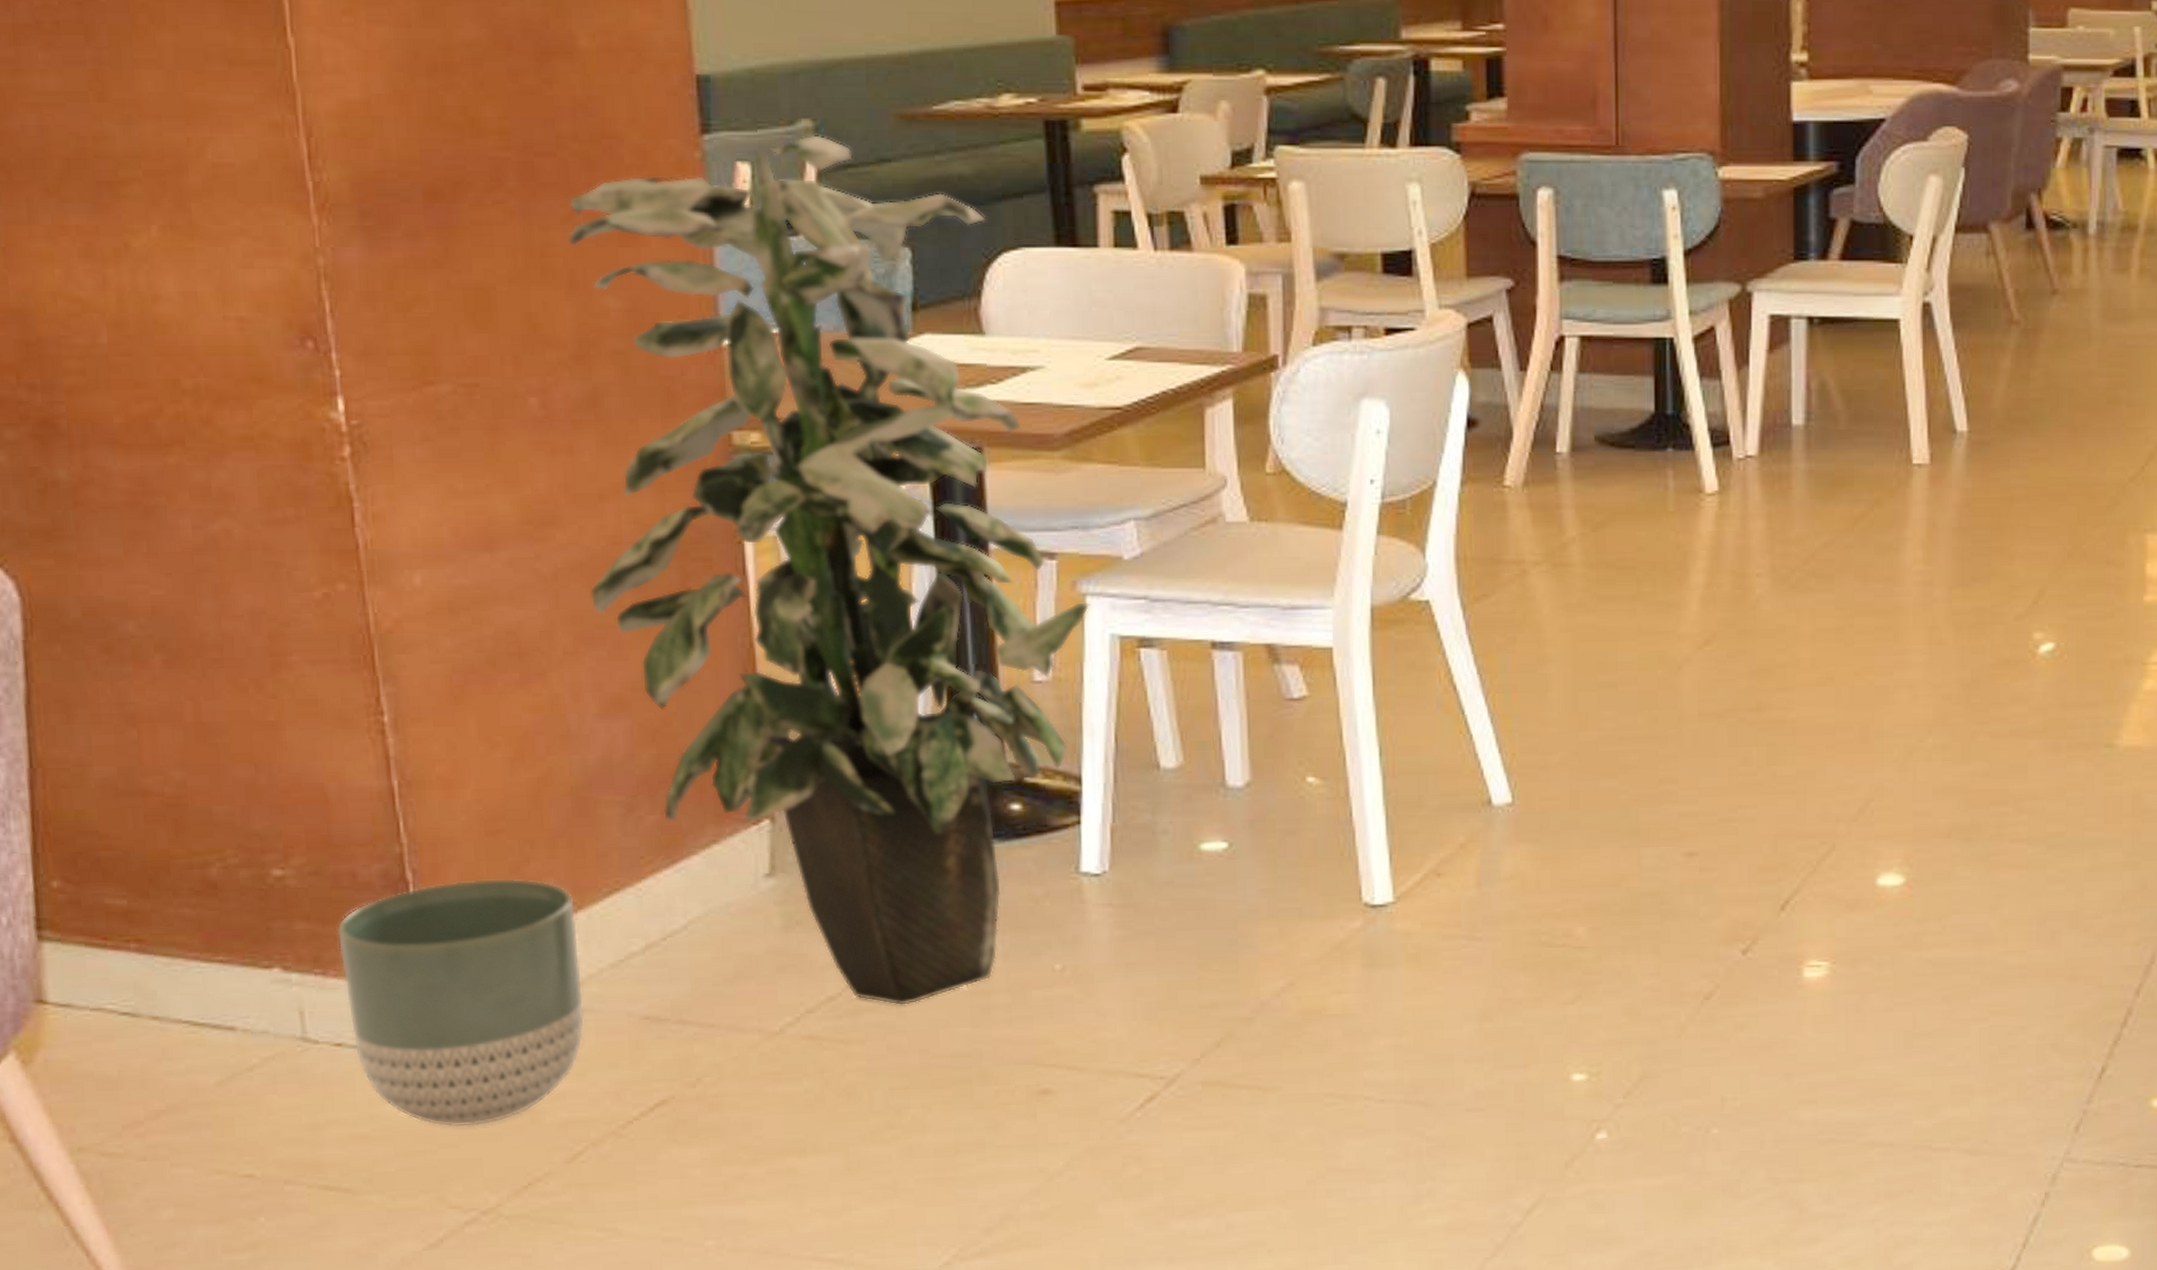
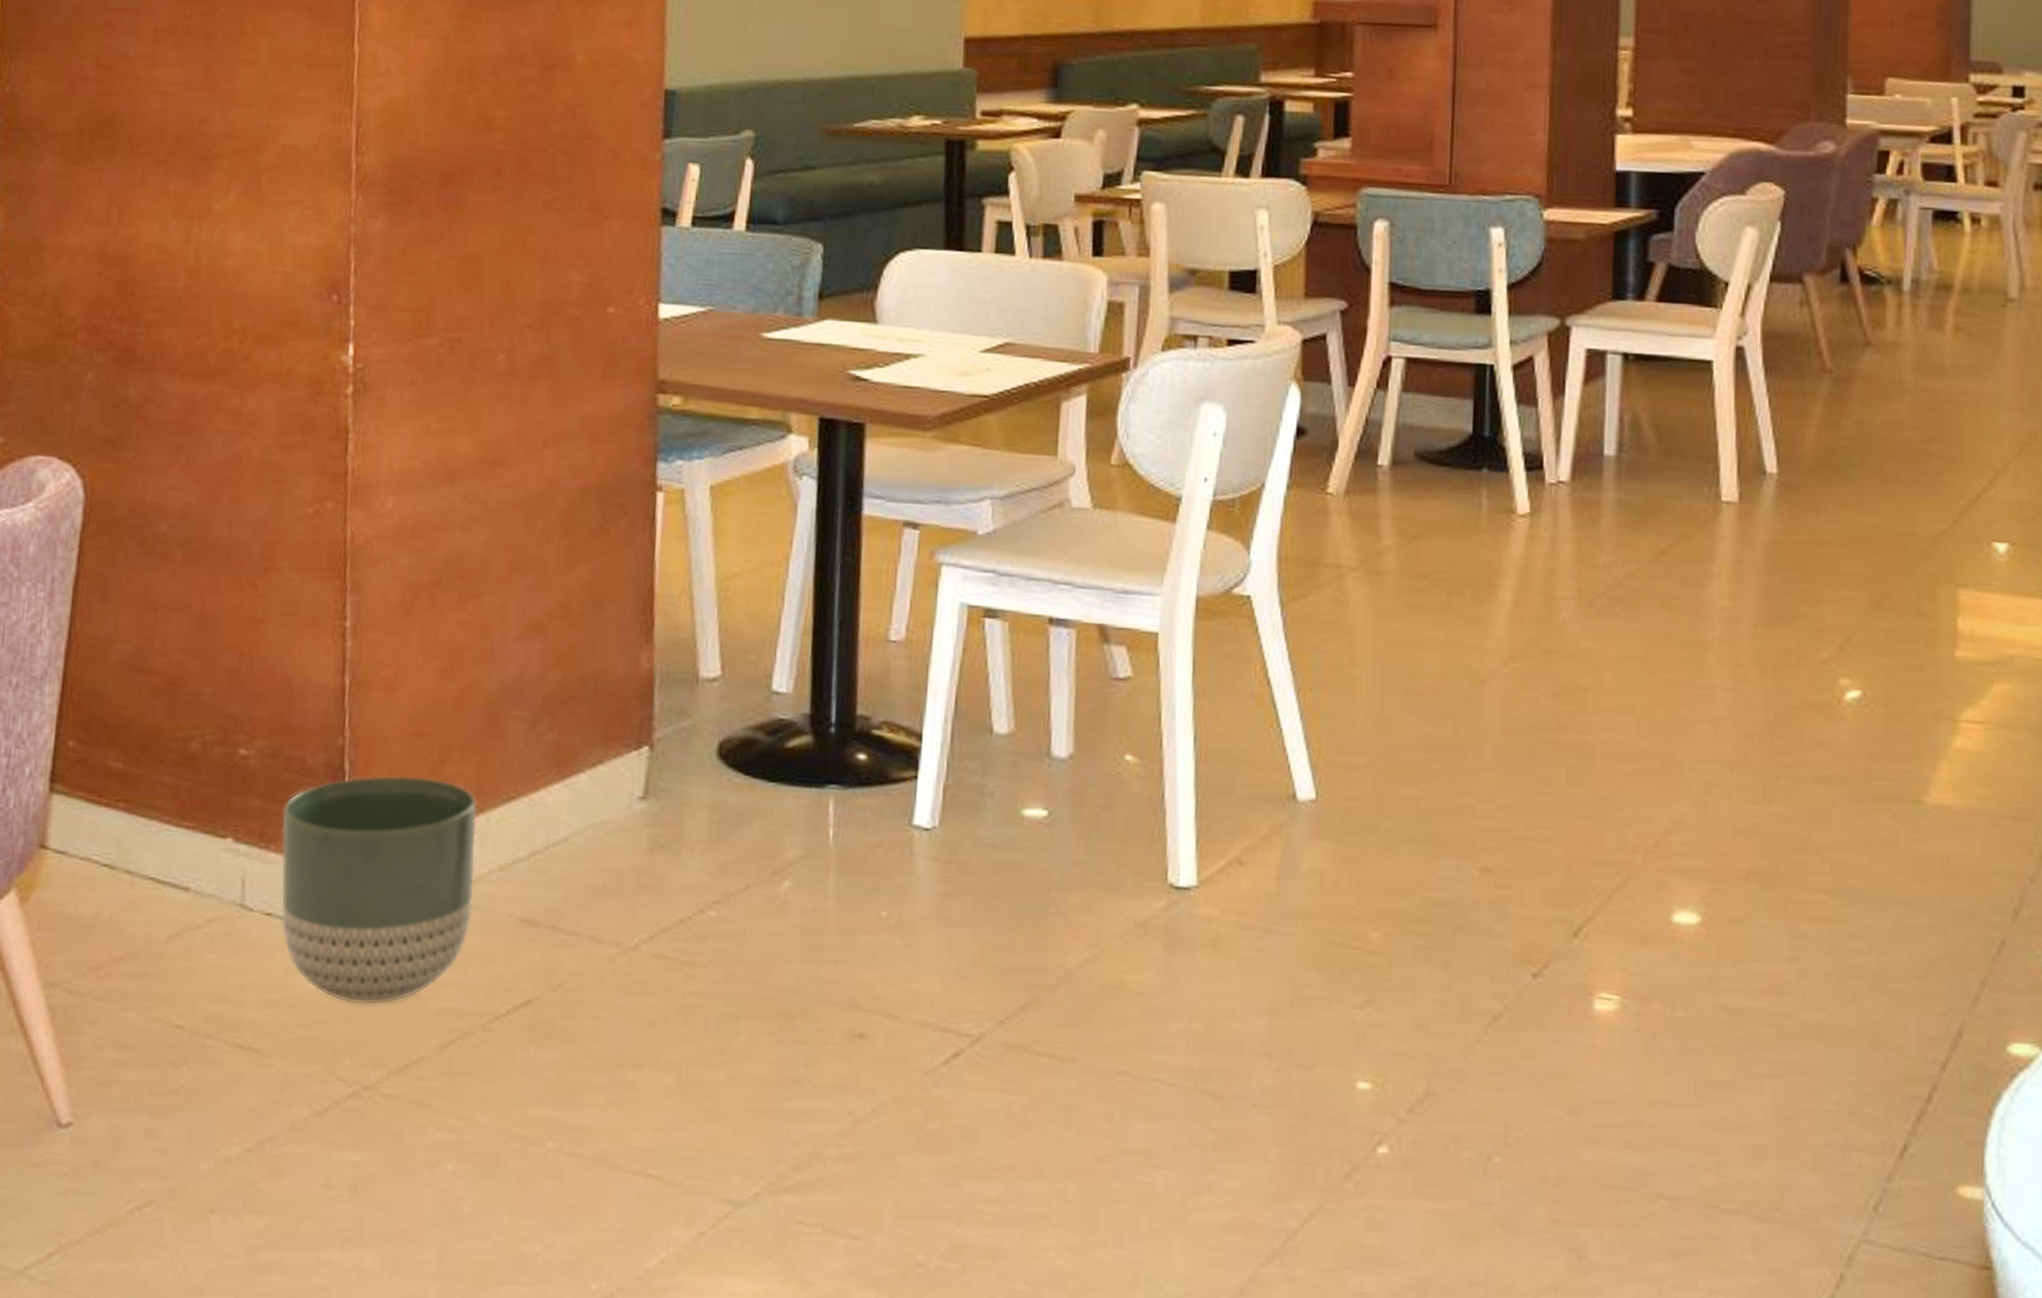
indoor plant: present [567,135,1090,1006] -> none [525,143,945,936]

